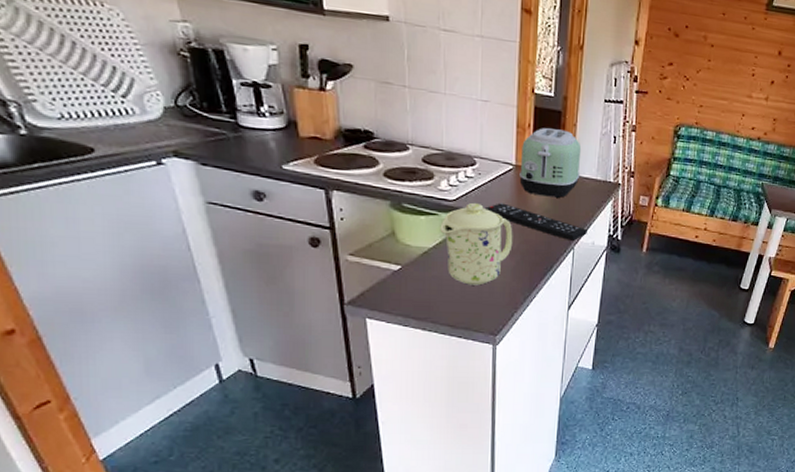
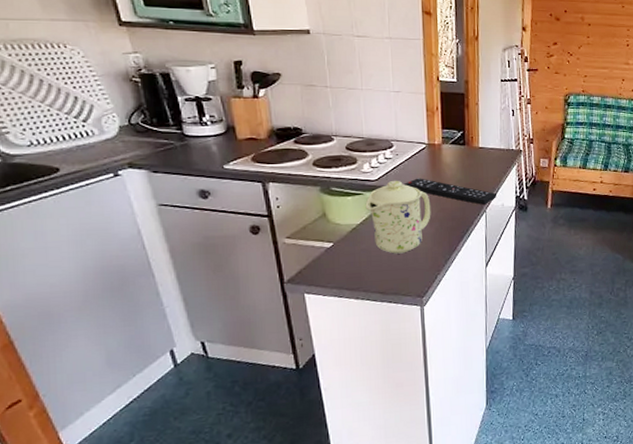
toaster: present [519,128,582,199] -> none [432,109,486,169]

